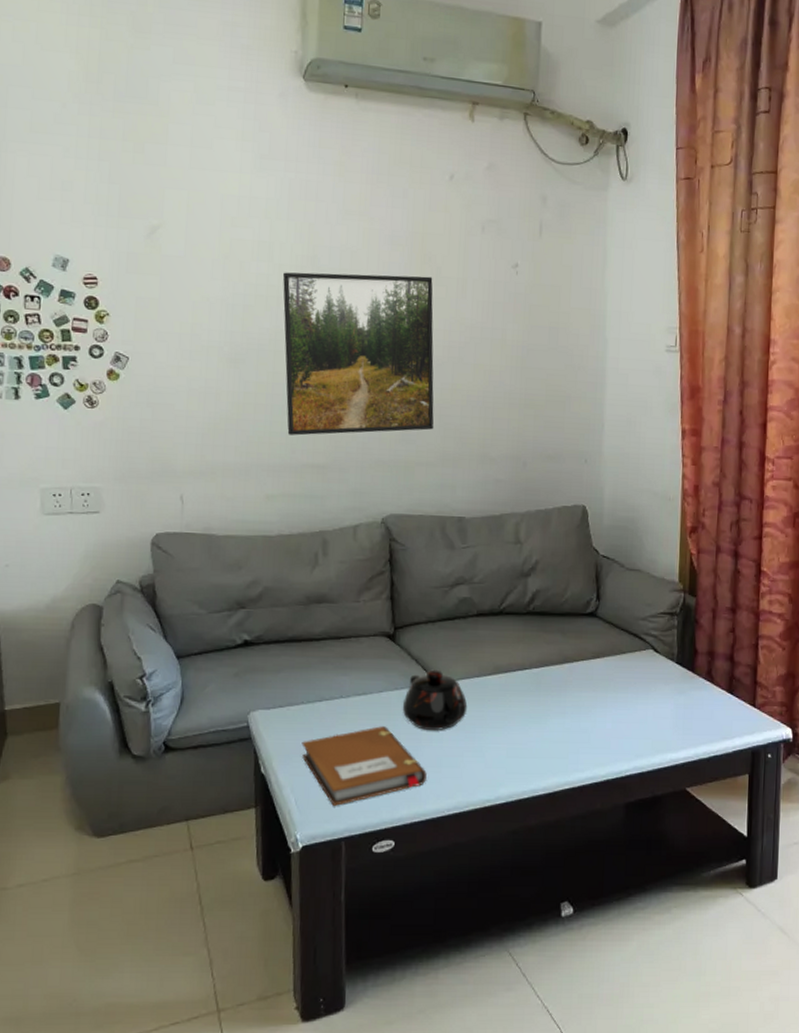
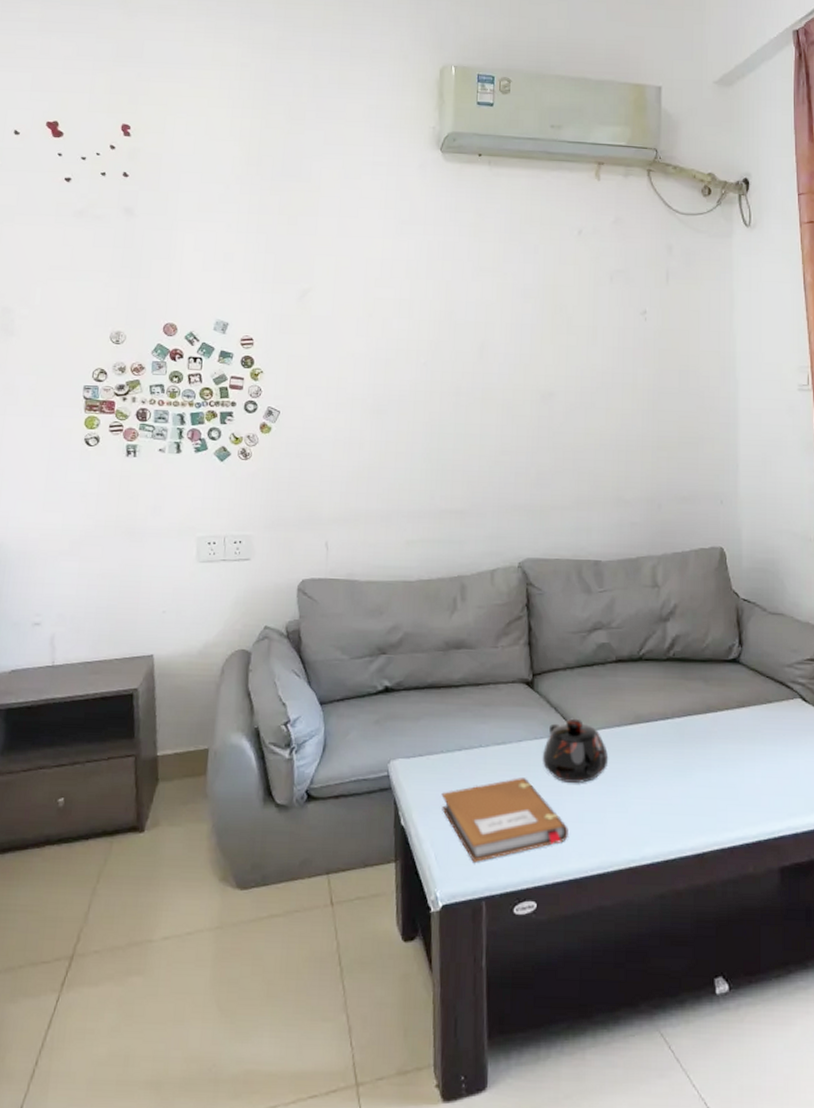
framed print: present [282,272,434,436] -> none [422,326,569,482]

